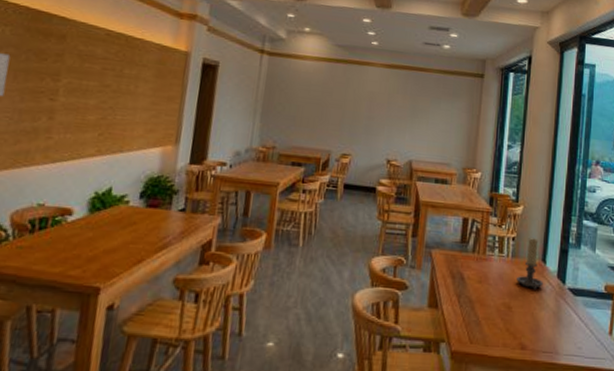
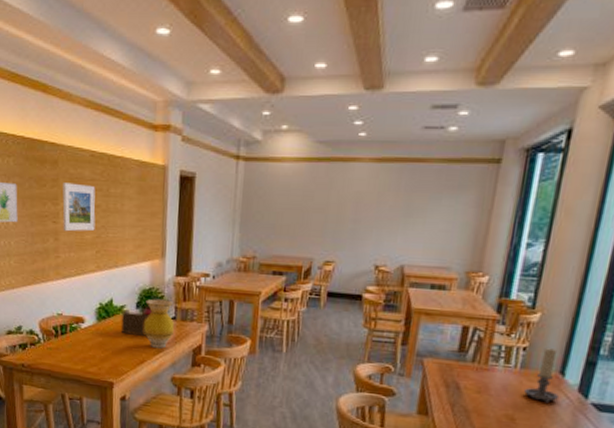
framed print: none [61,58,107,112] -> present [62,183,96,232]
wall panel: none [117,199,156,232] -> present [120,309,150,337]
vase: none [145,188,185,245] -> present [144,299,174,349]

